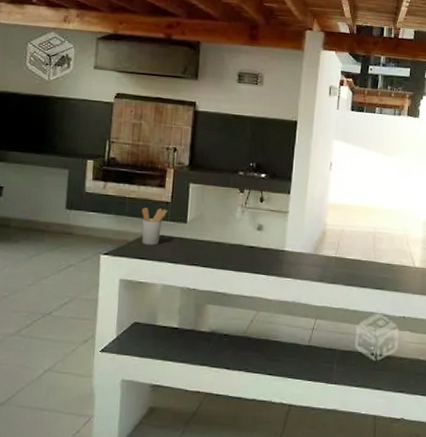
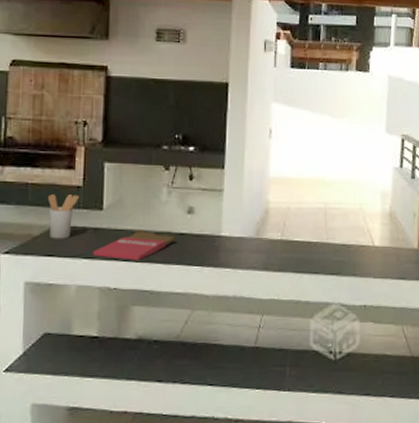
cutting board: none [176,241,247,267] -> present [92,229,176,260]

